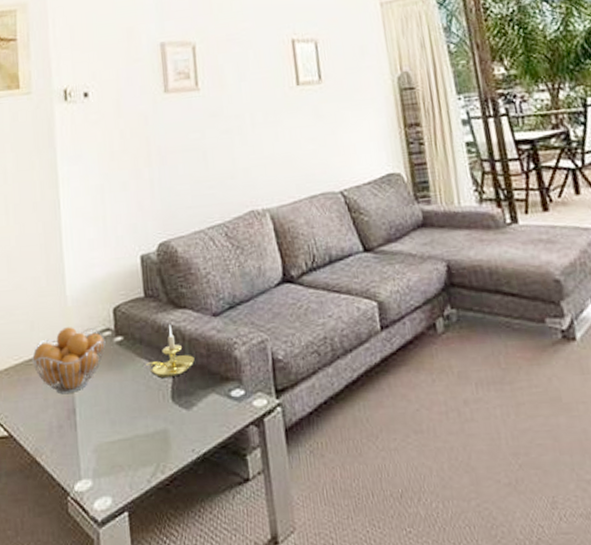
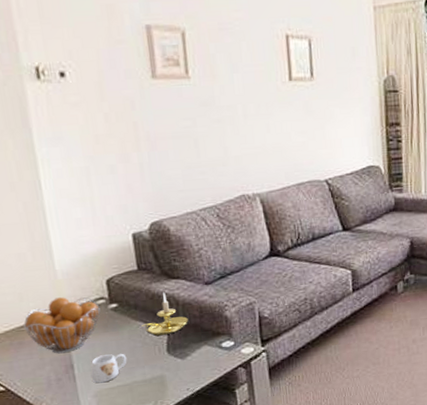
mug: none [92,398,130,435] -> present [90,353,127,383]

